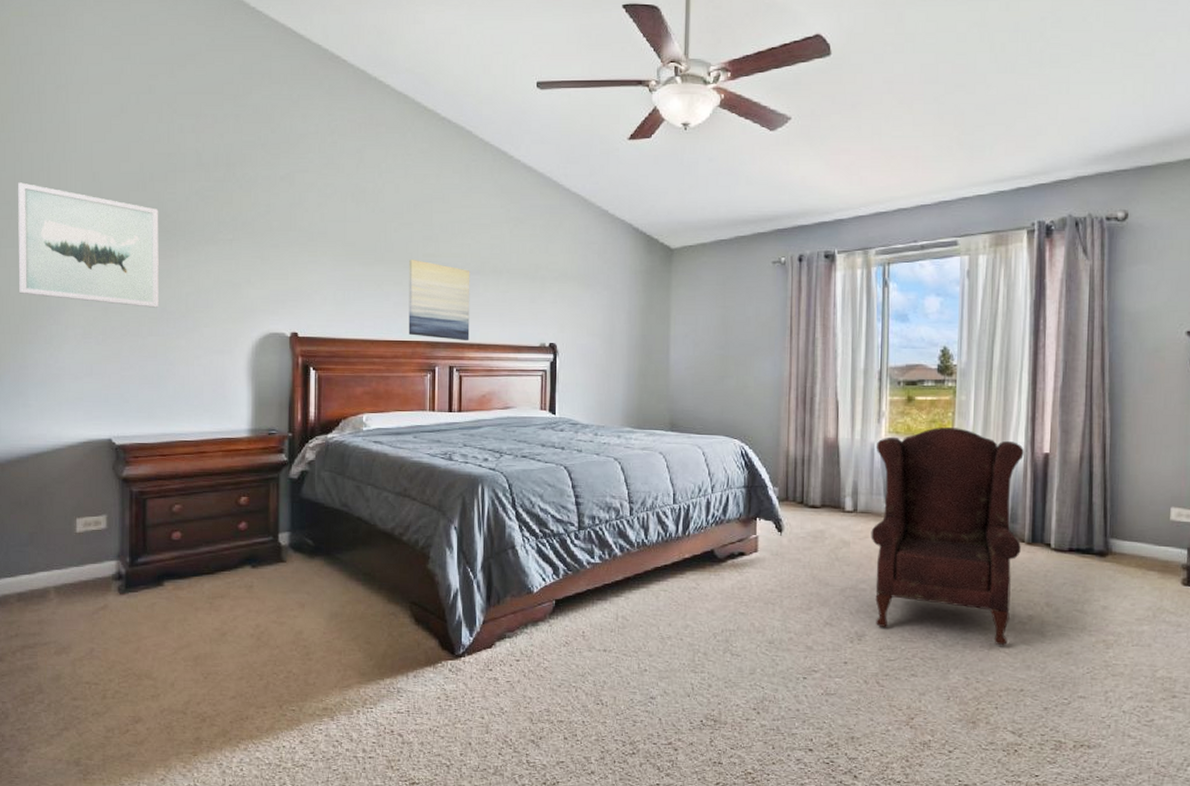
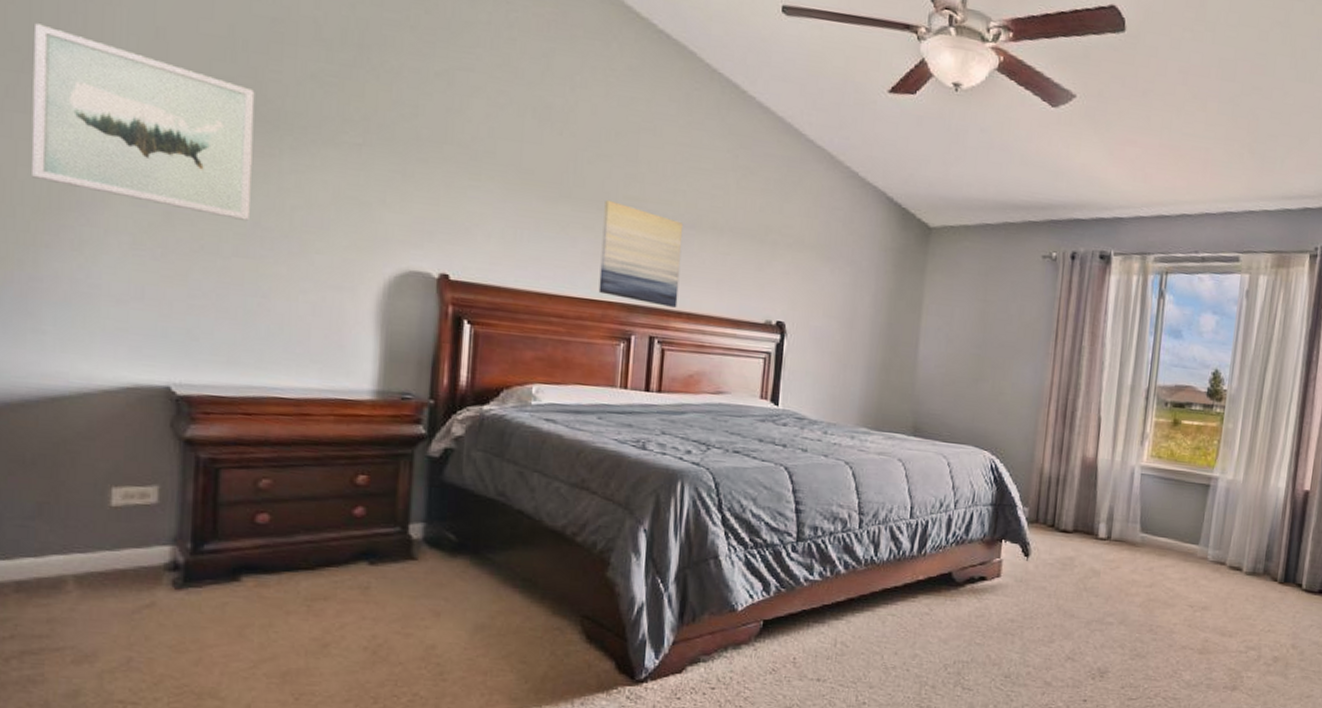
armchair: present [871,427,1024,646] -> none [1120,455,1286,687]

